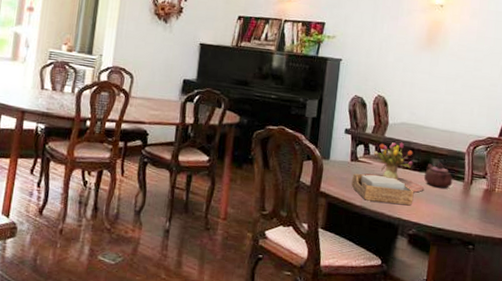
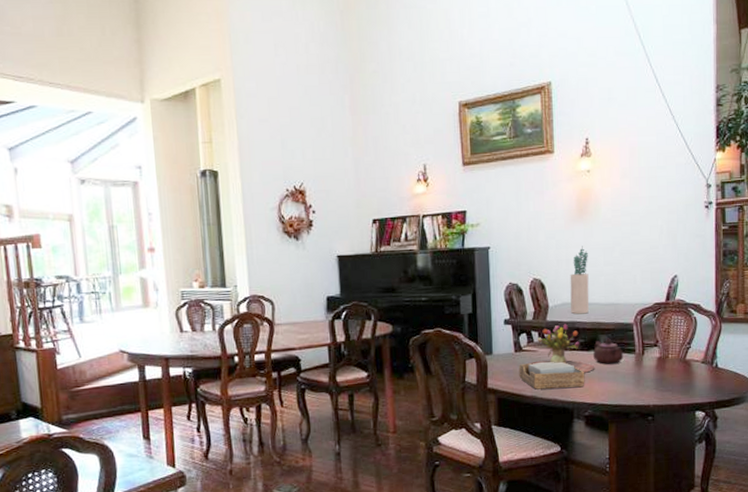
vase: none [409,72,432,136] -> present [570,246,590,315]

